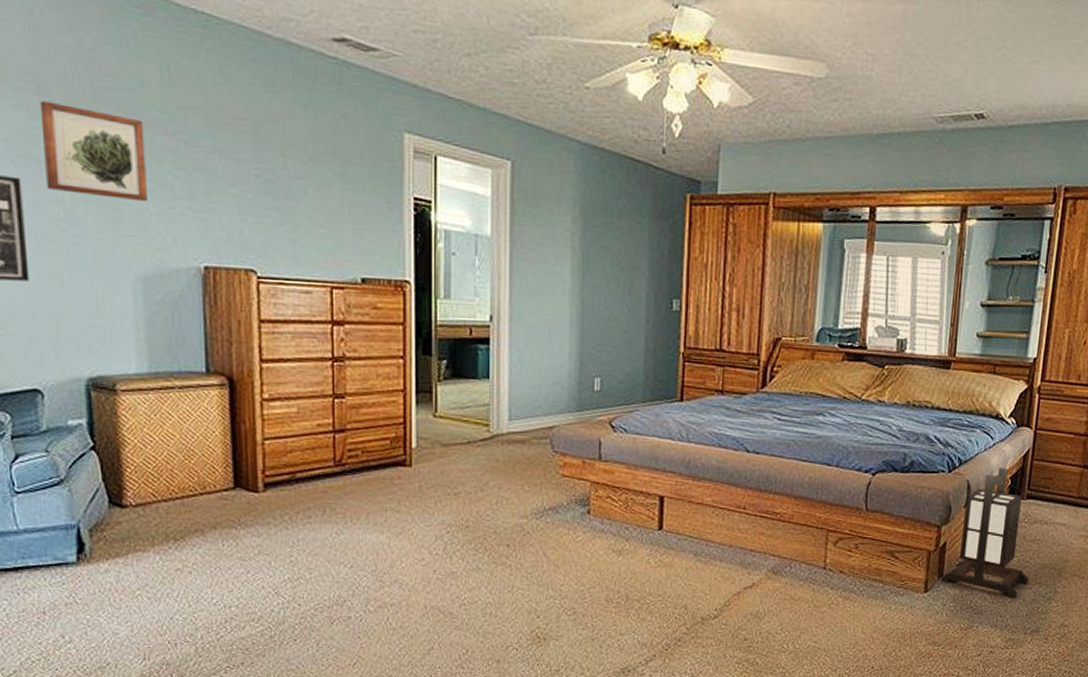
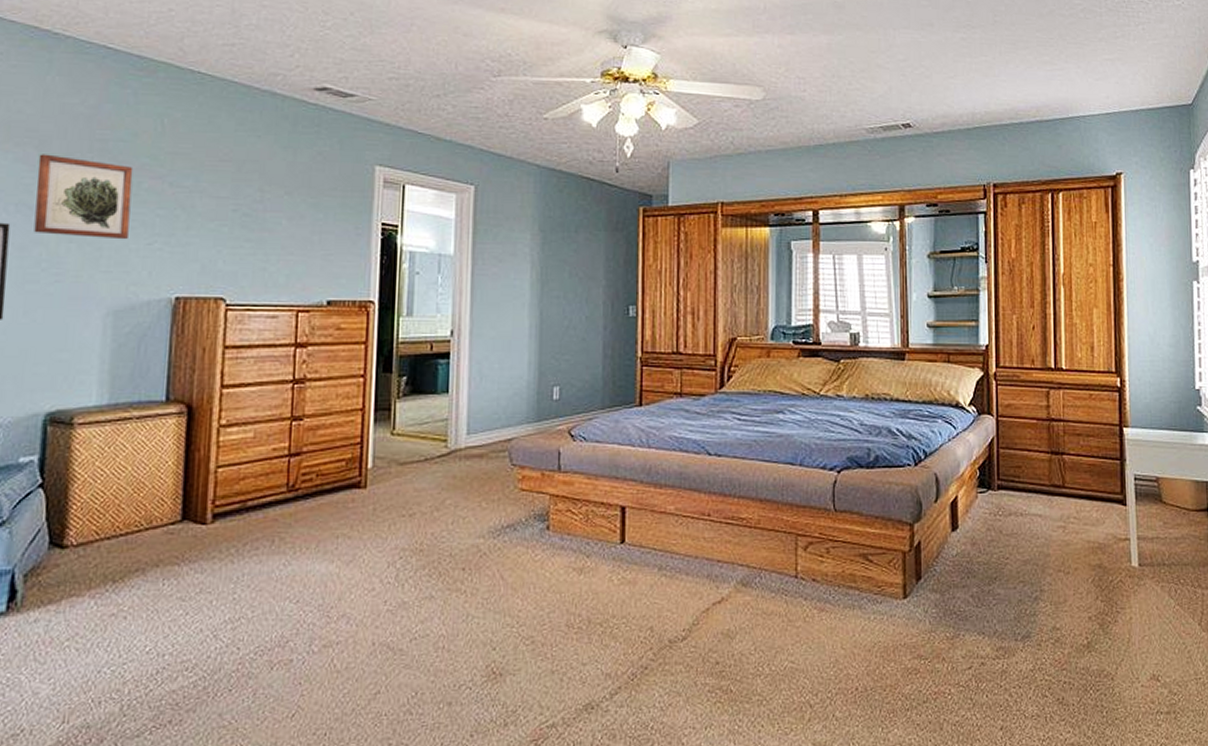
lantern: present [940,467,1029,598] -> none [919,458,1011,600]

